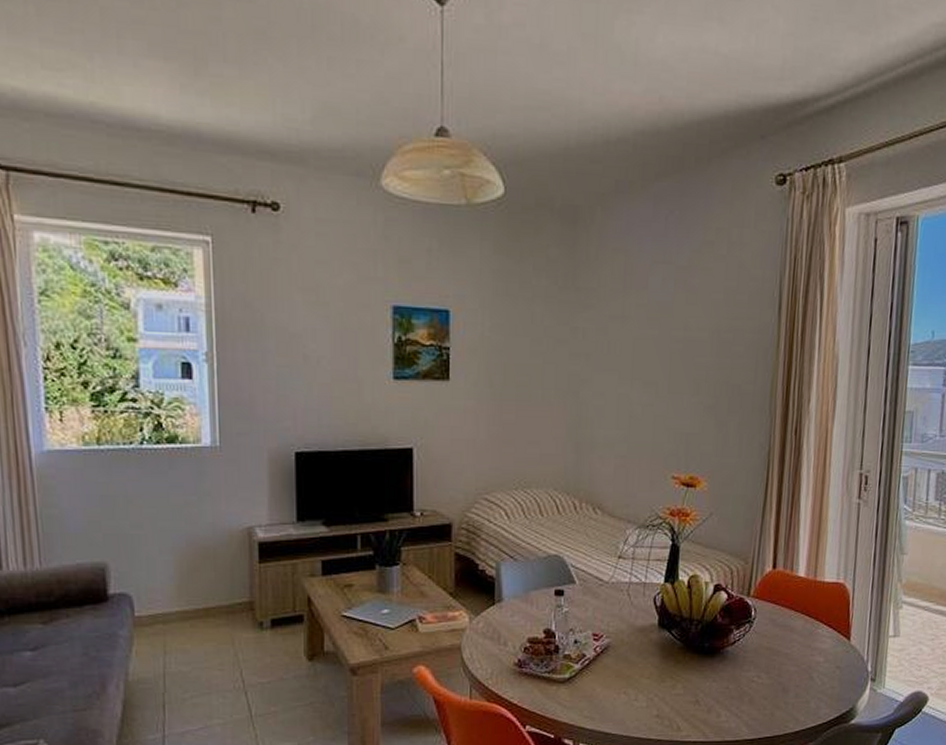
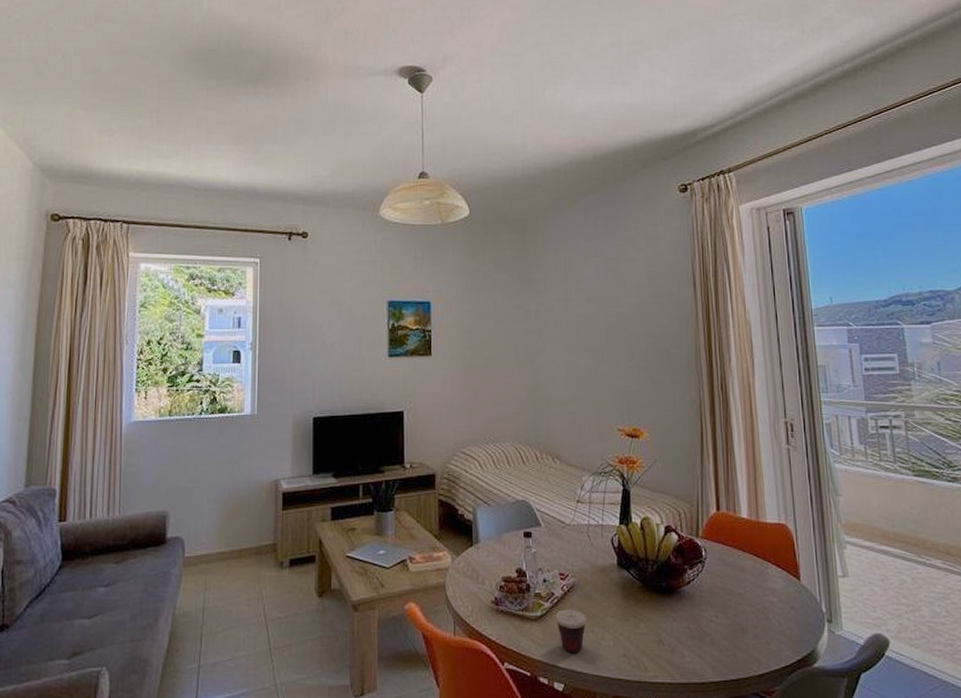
cup: none [585,640,619,715] -> present [555,579,586,653]

